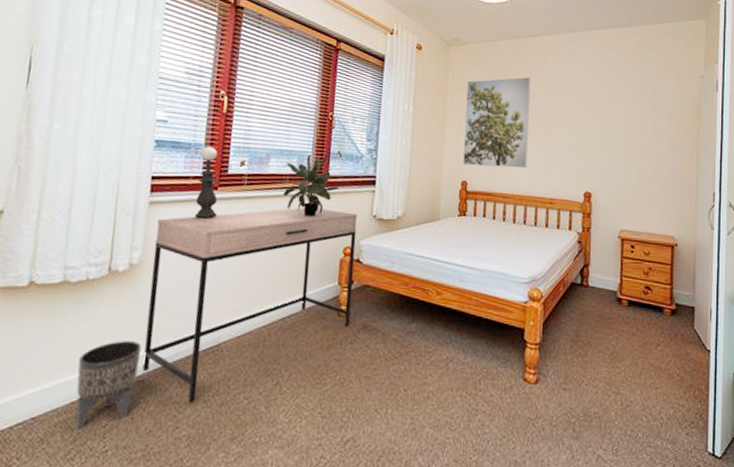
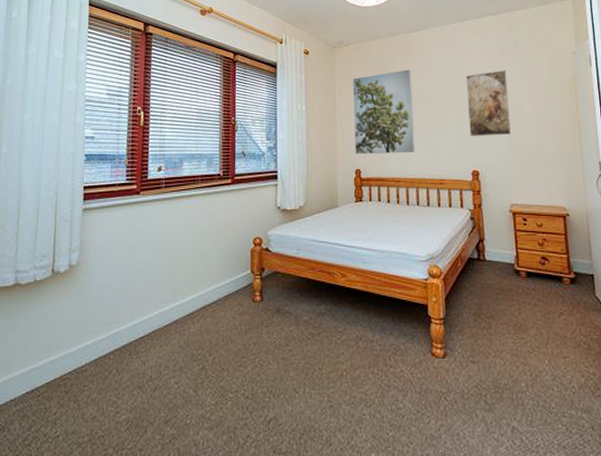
planter: present [75,341,141,430] -> none [30,335,83,418]
desk: present [142,207,357,403] -> none [85,204,264,389]
table lamp: present [194,146,218,219] -> none [121,156,141,220]
potted plant: present [283,155,340,217] -> none [196,155,246,212]
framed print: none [586,87,631,158] -> present [465,69,511,137]

